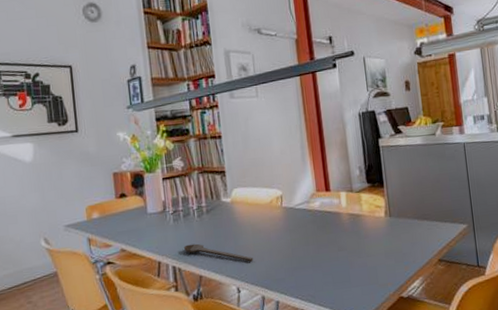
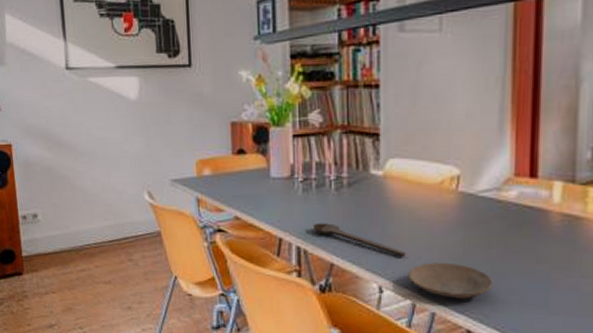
plate: none [256,260,314,288] -> present [408,262,493,300]

